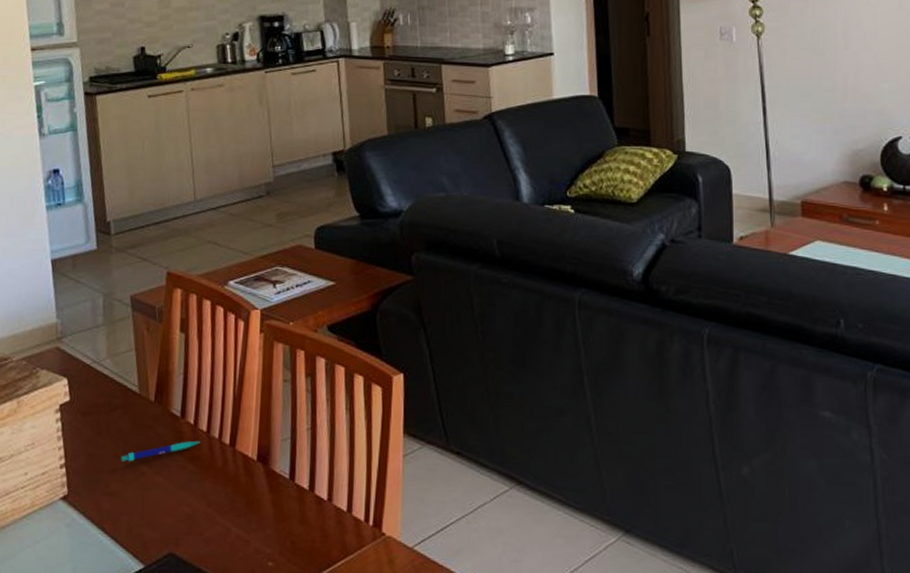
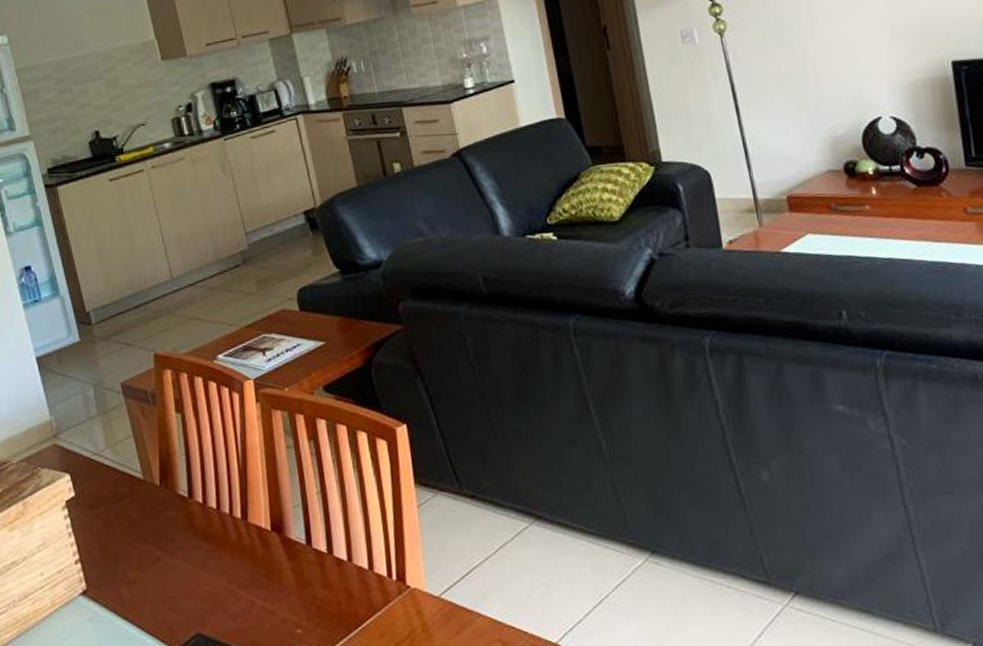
pen: present [121,440,200,462] -> none [134,518,211,549]

